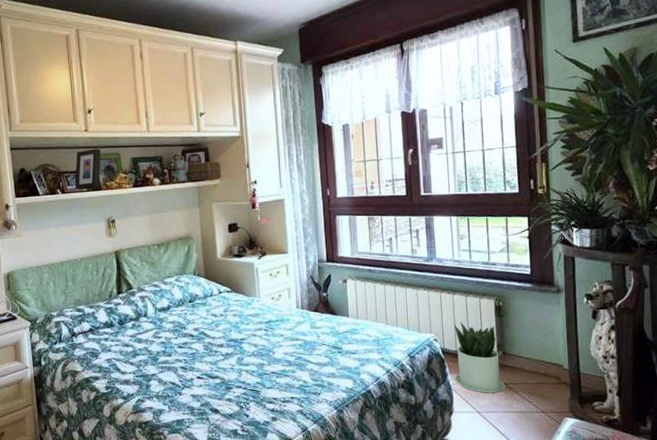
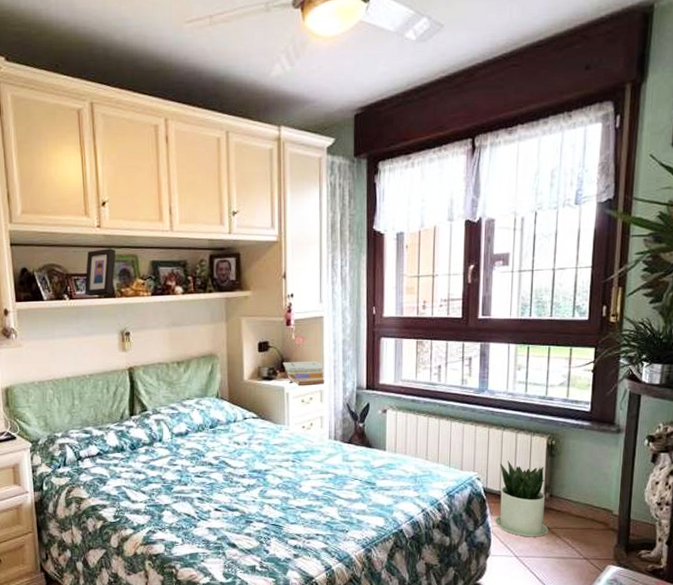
decorative figurine: present [172,156,189,183] -> none [197,261,217,292]
decorative box: present [185,161,221,182] -> none [212,269,253,292]
books: none [250,238,289,261] -> present [282,360,324,385]

